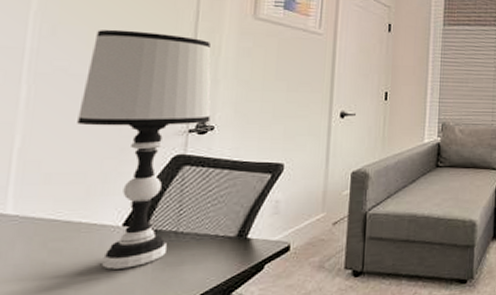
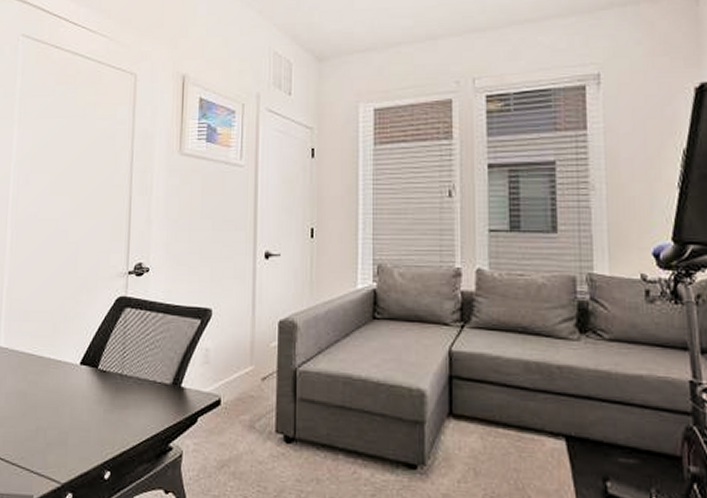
table lamp: present [77,29,211,270] -> none [45,175,146,407]

